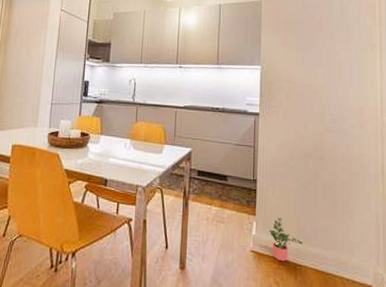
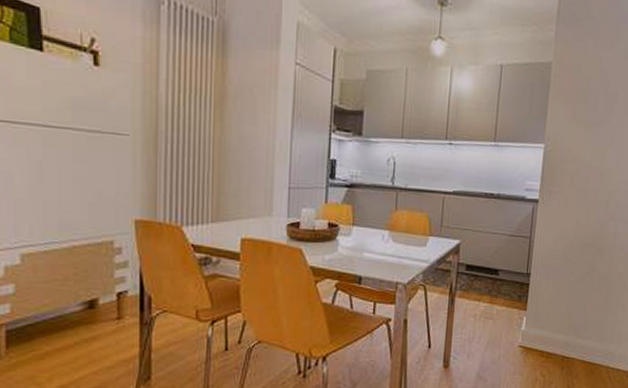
potted plant: present [270,217,303,262] -> none [540,311,573,355]

